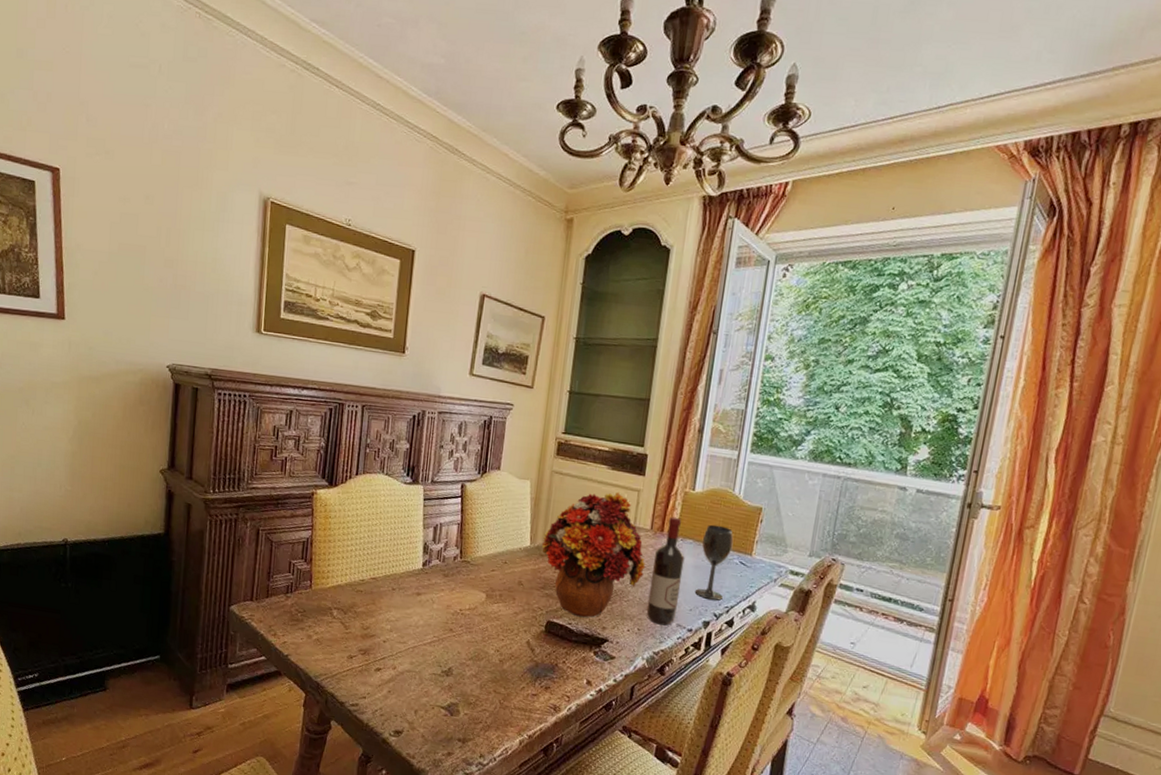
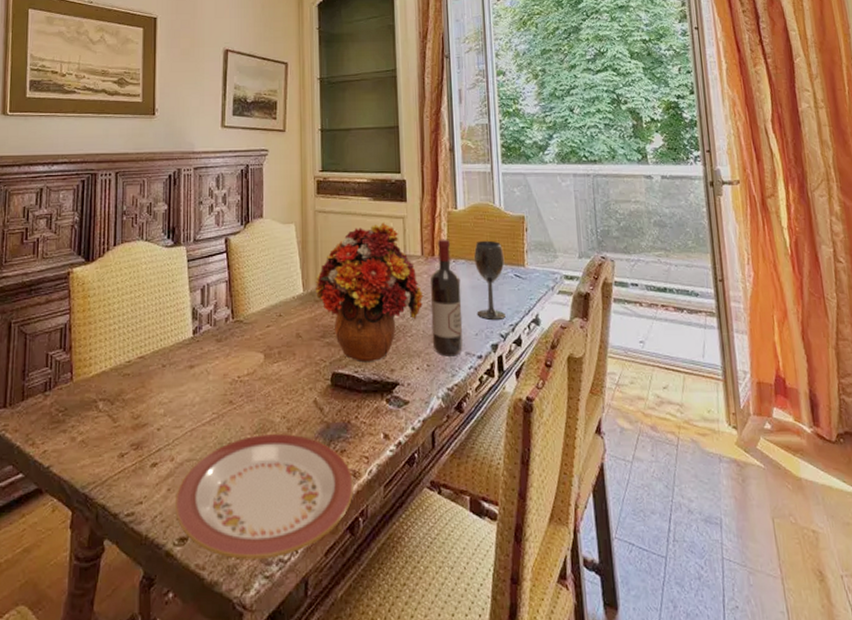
plate: none [393,661,553,761] -> present [175,434,353,559]

